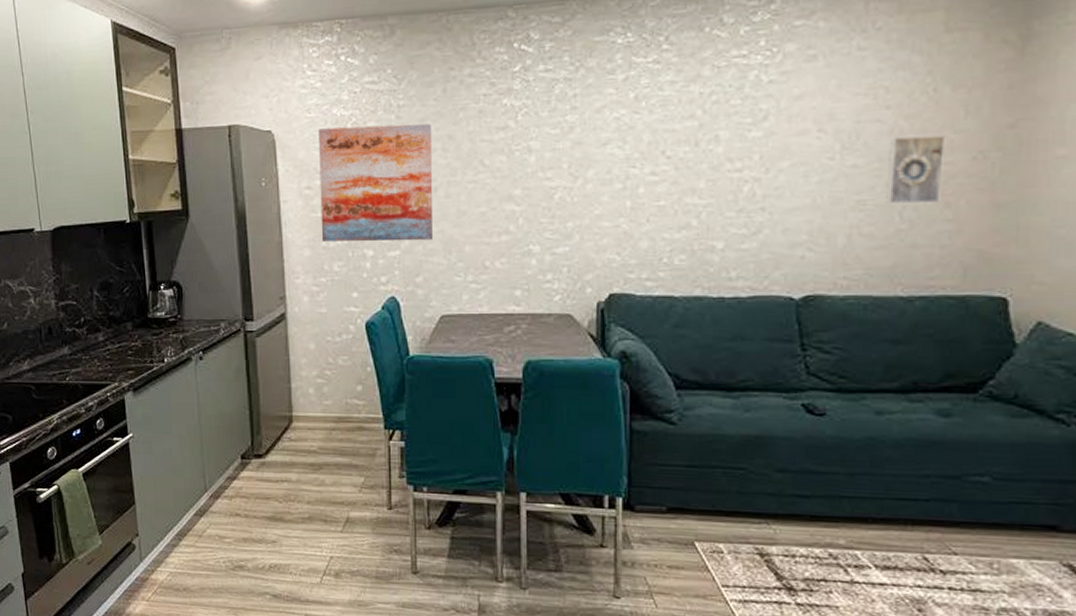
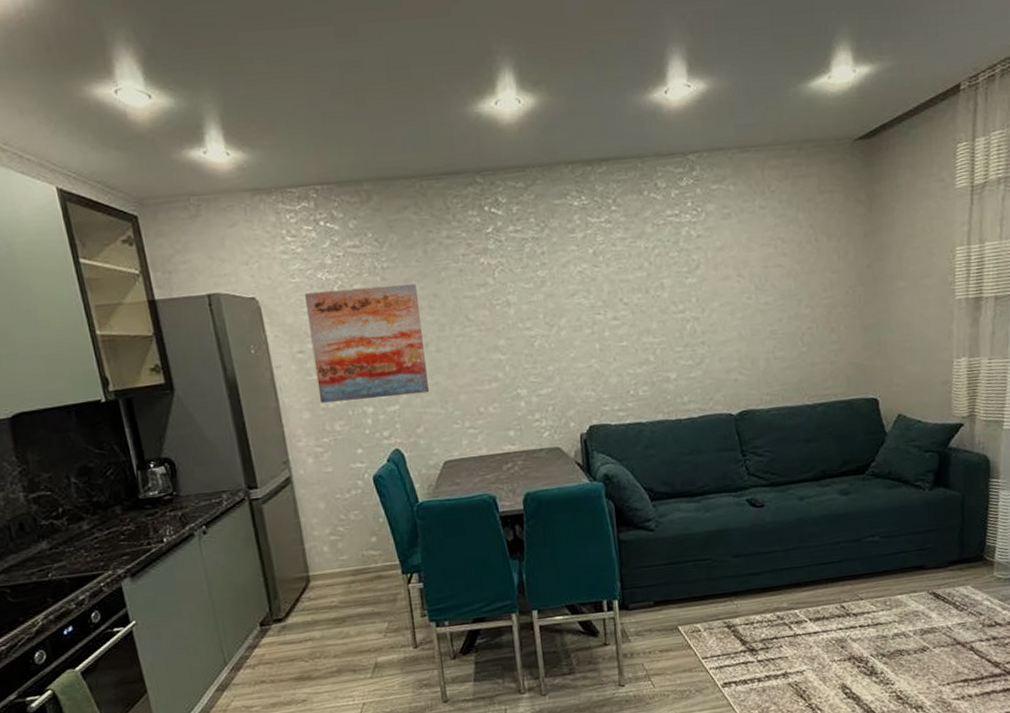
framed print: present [886,135,946,205] -> none [789,275,828,332]

